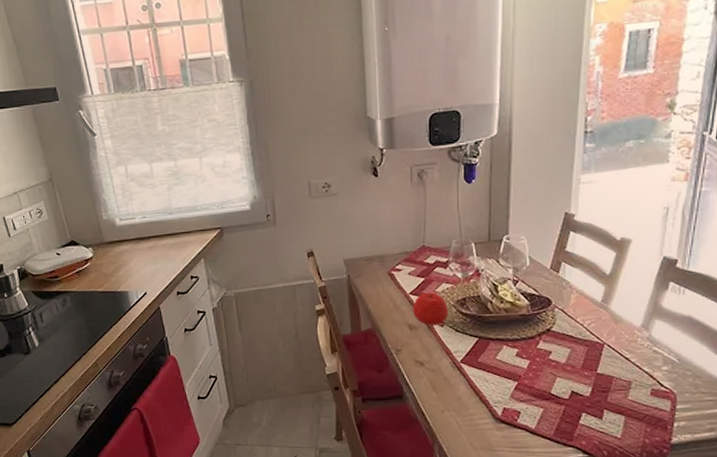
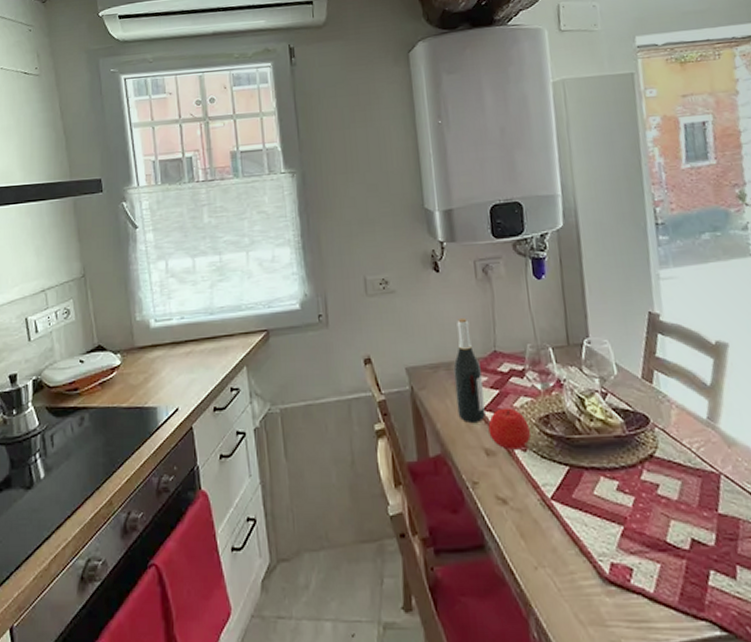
wine bottle: none [386,217,411,304] -> present [453,317,486,423]

